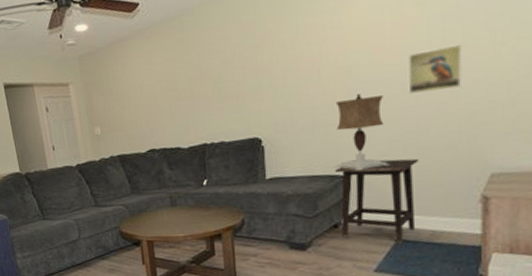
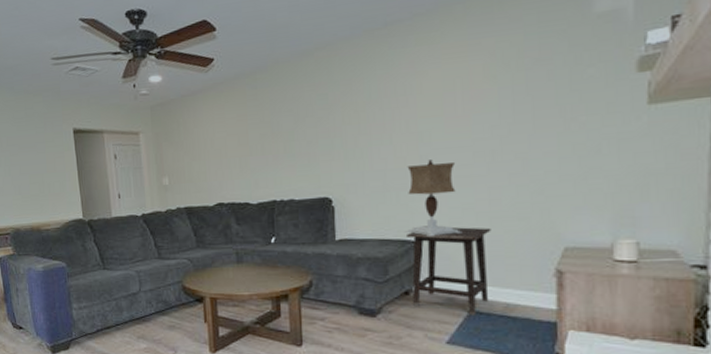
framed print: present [408,43,462,94] -> none [479,116,534,162]

